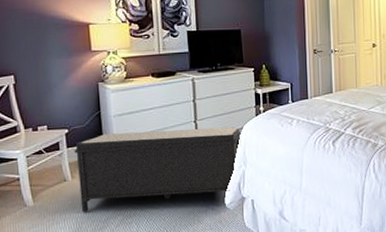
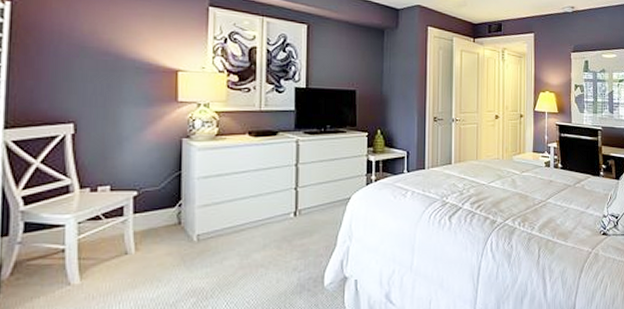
bench: present [74,126,242,212] -> none [142,196,349,292]

